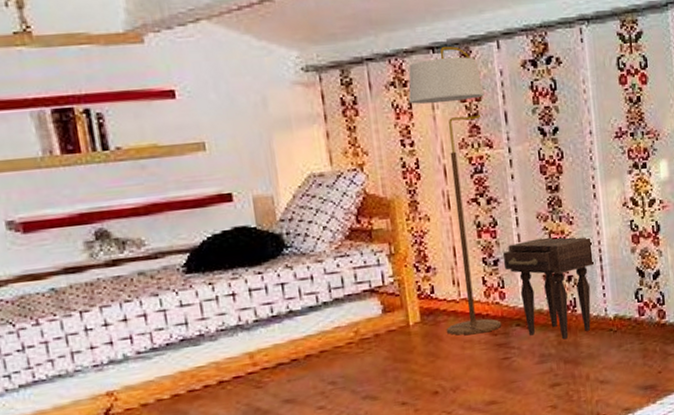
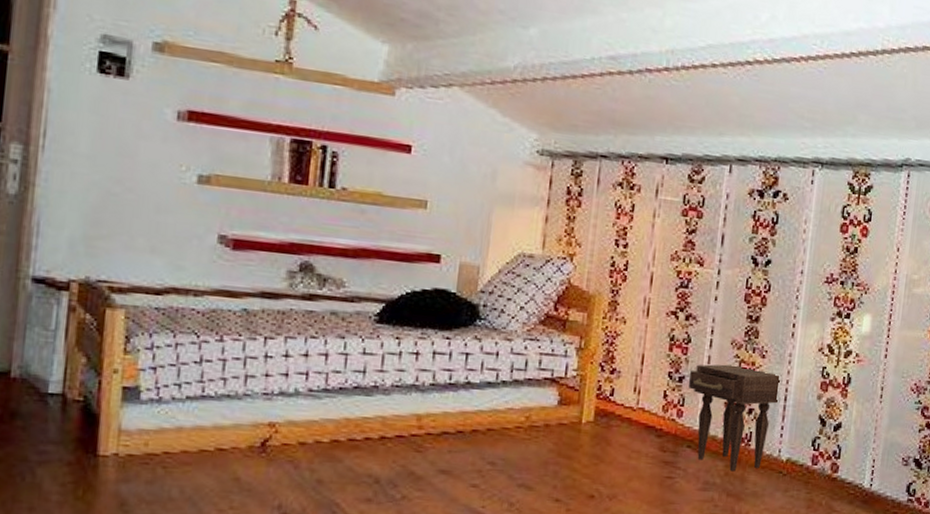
floor lamp: present [408,46,502,336] -> none [617,160,708,447]

